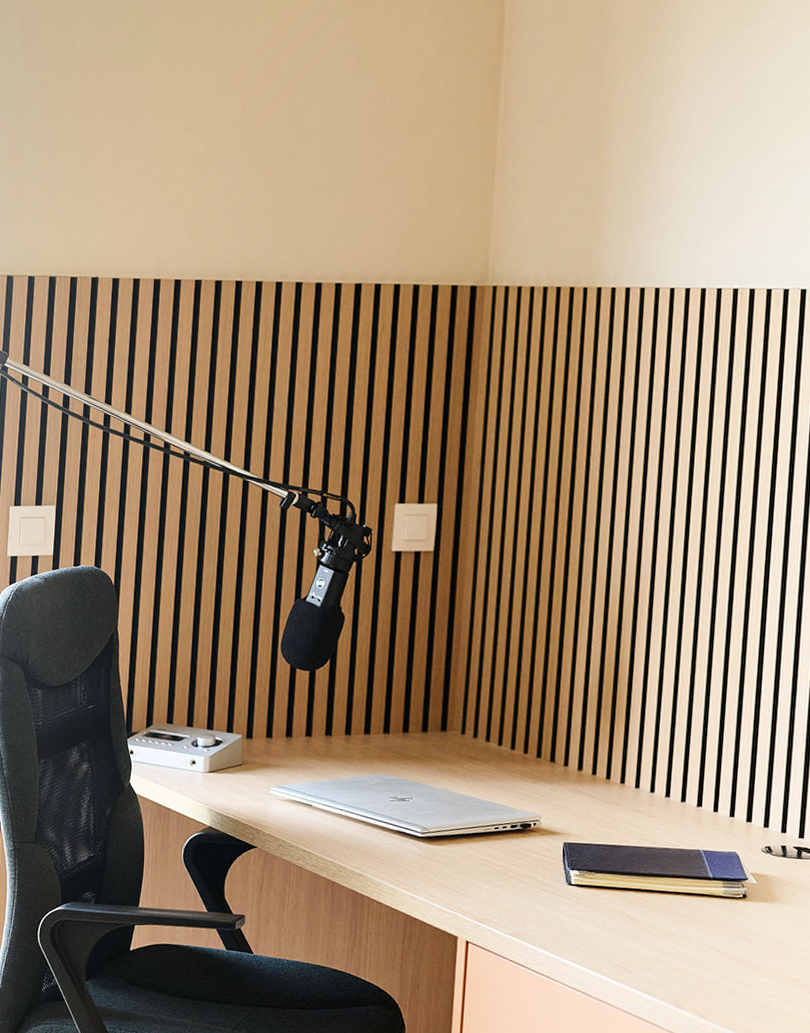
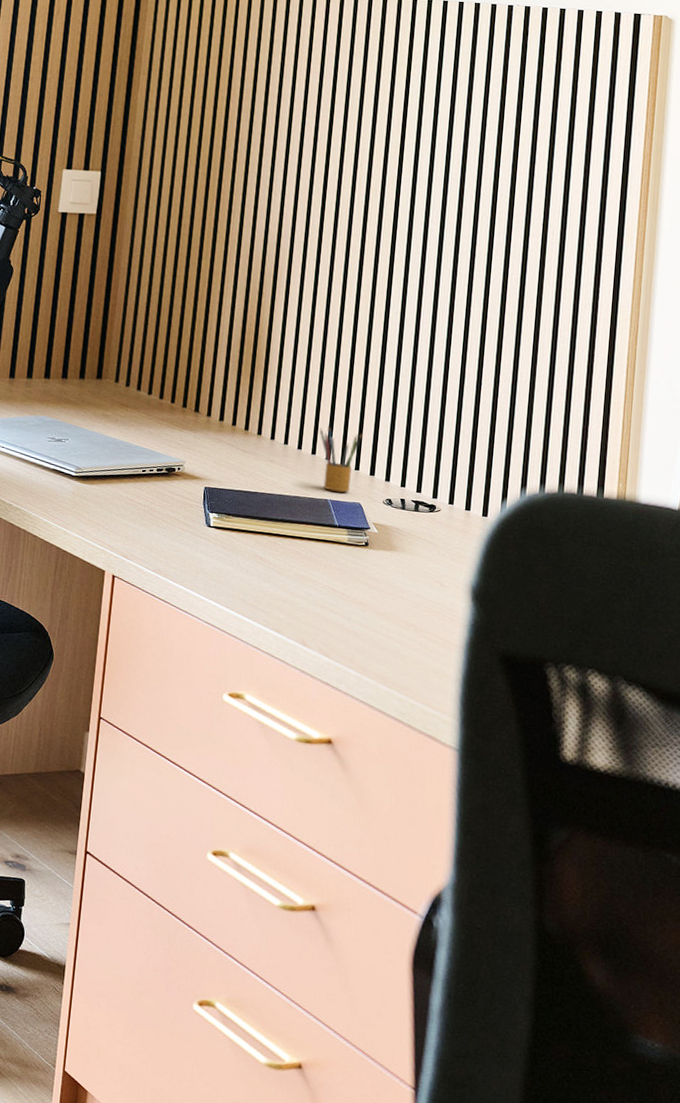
pencil box: none [689,770,739,842] -> present [319,425,364,493]

